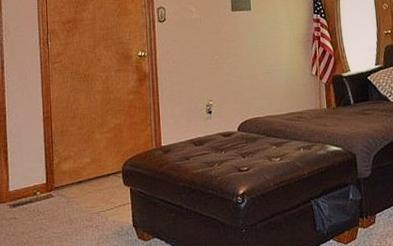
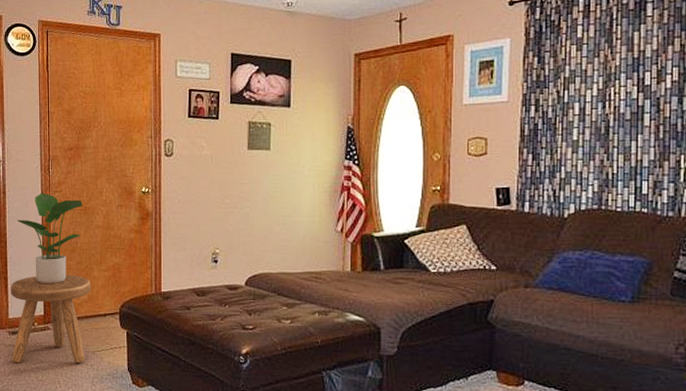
stool: none [11,140,93,236] -> present [11,274,91,364]
potted plant: none [16,64,83,153] -> present [17,192,83,284]

